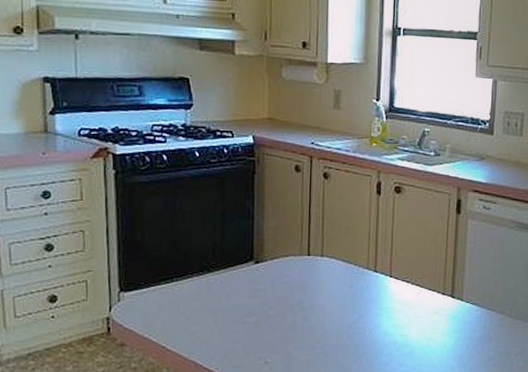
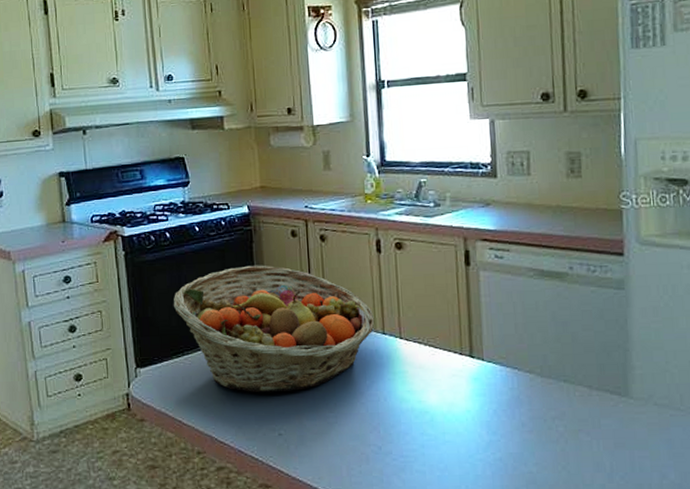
fruit basket: none [165,196,368,322] -> present [173,265,375,393]

